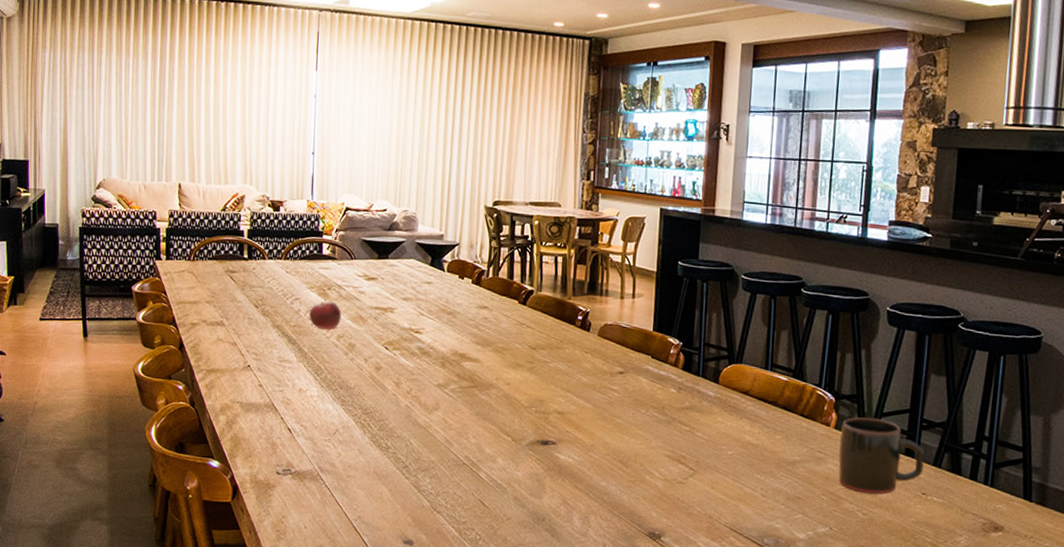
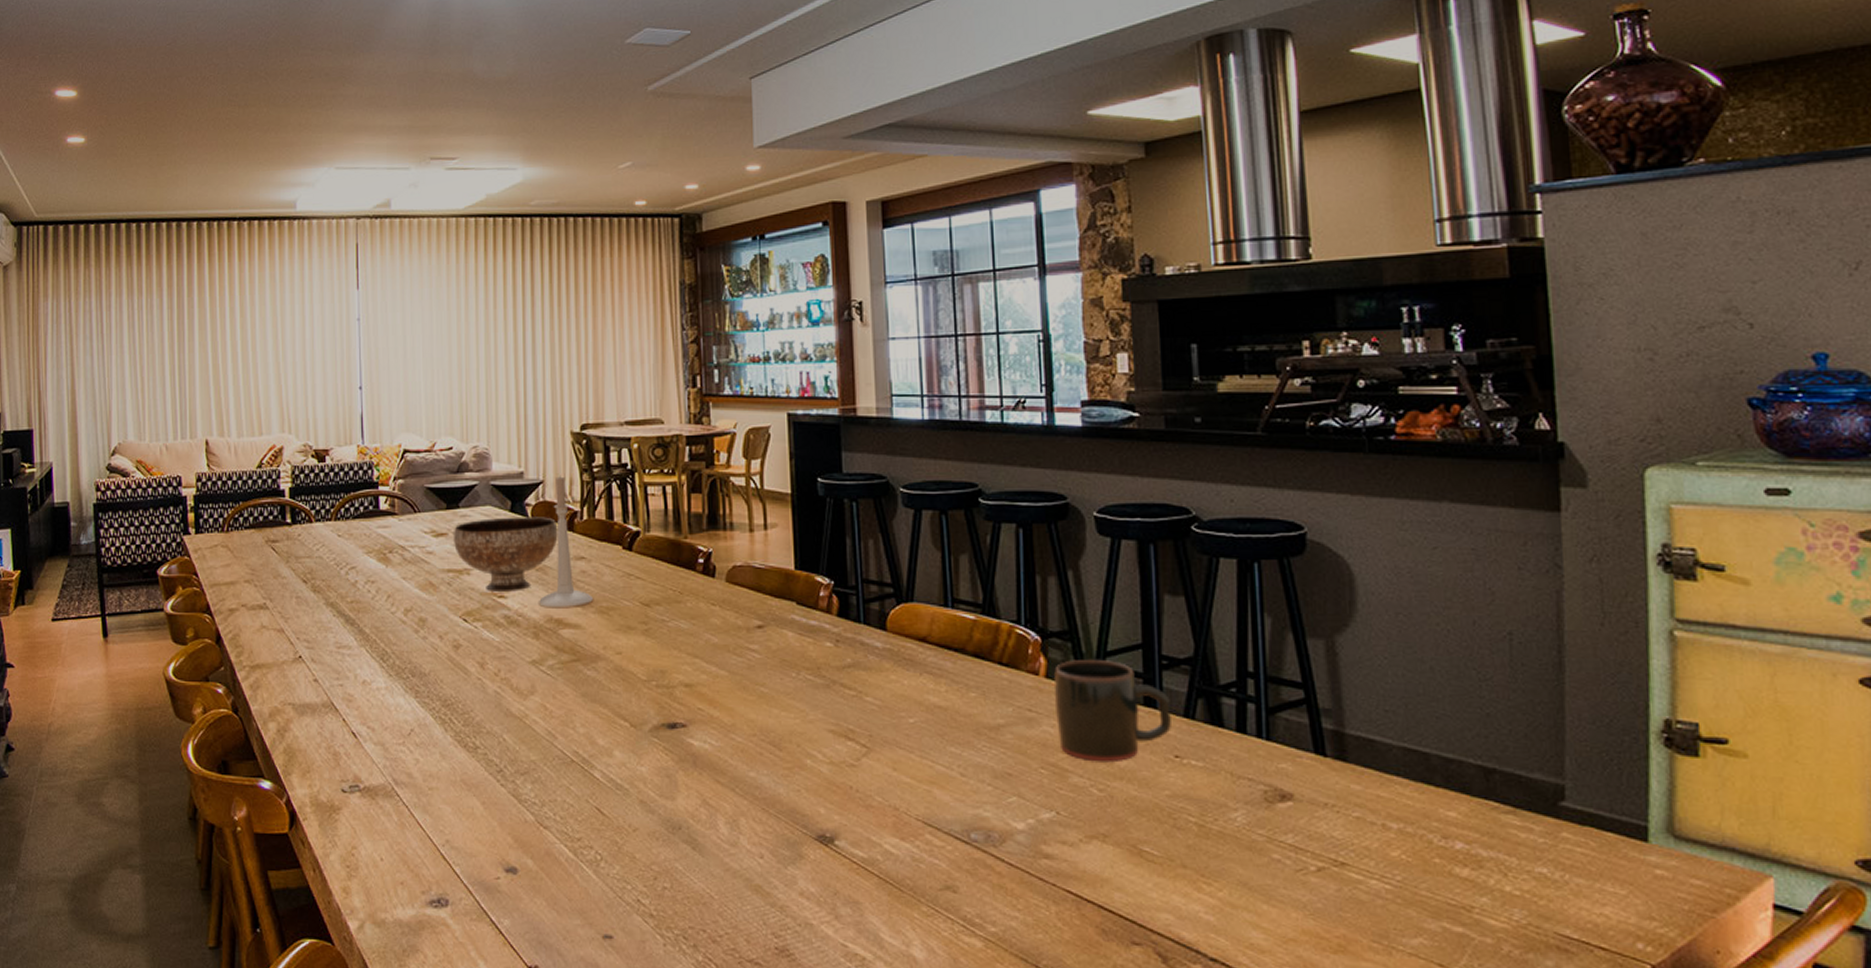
fruit: present [309,301,342,330] -> none [369,567,407,604]
bowl: none [382,269,468,330] -> present [454,517,558,593]
candlestick: none [446,241,492,347] -> present [538,476,594,610]

